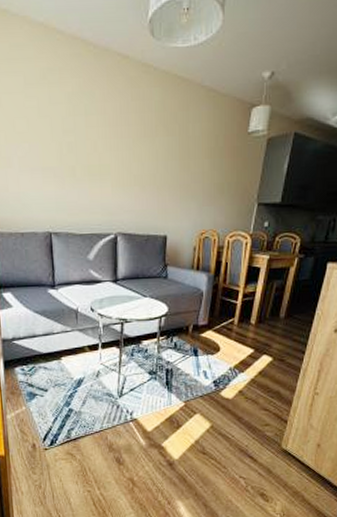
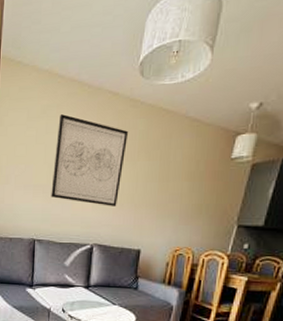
wall art: none [63,80,143,190] -> present [51,114,128,206]

